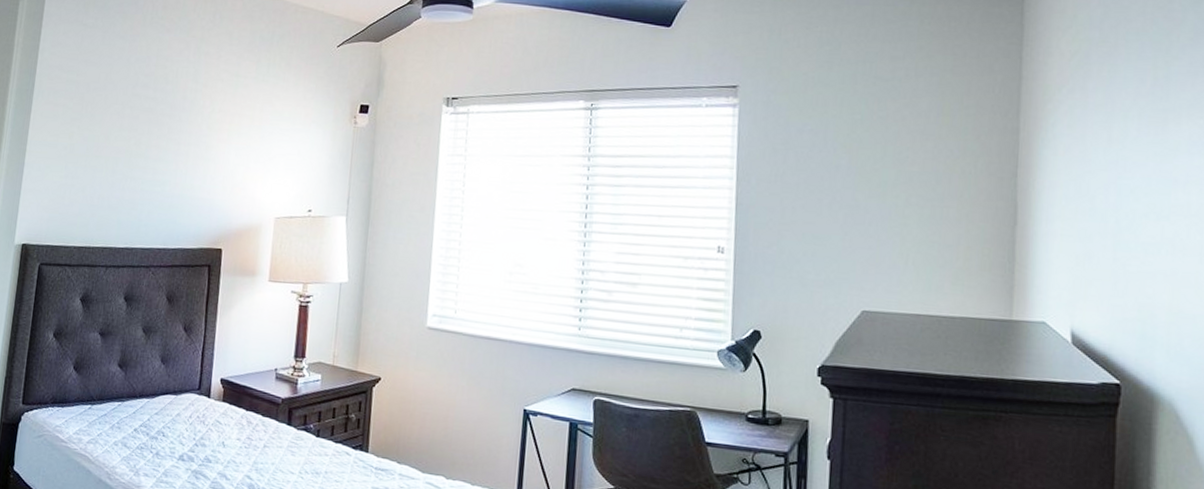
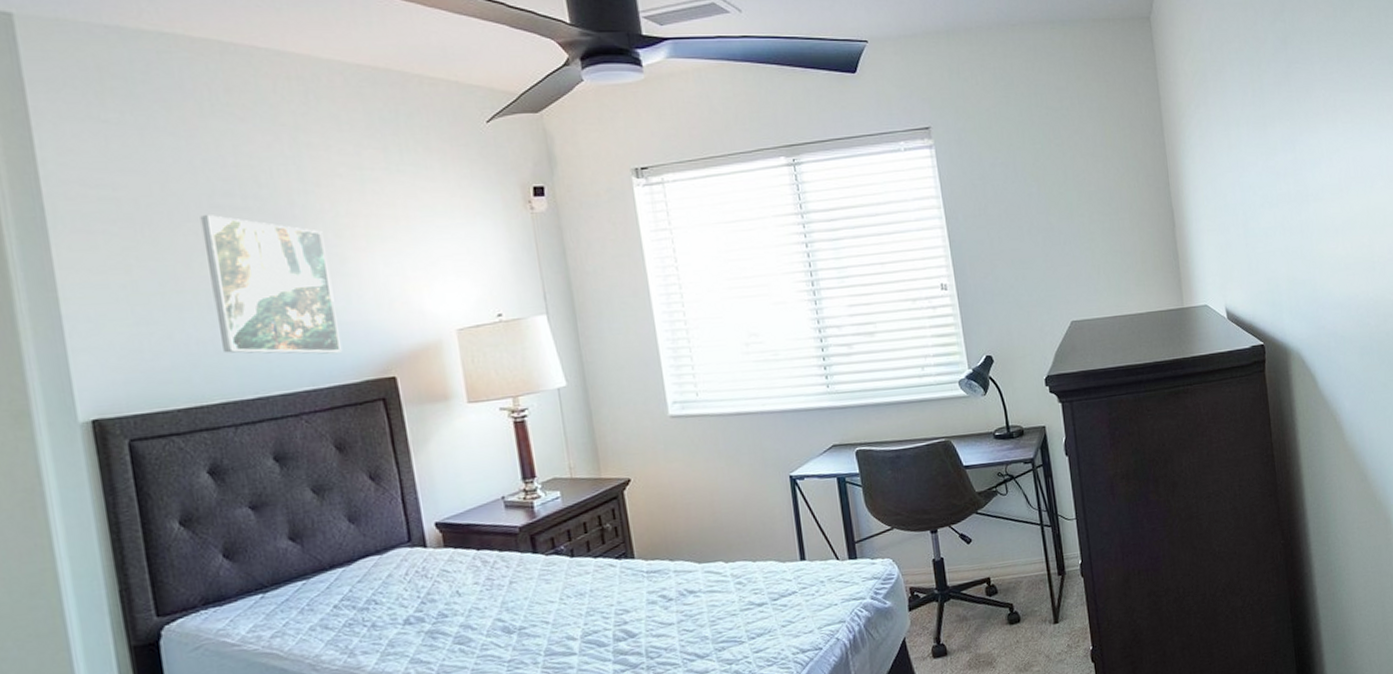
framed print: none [113,101,200,222] -> present [200,215,343,354]

